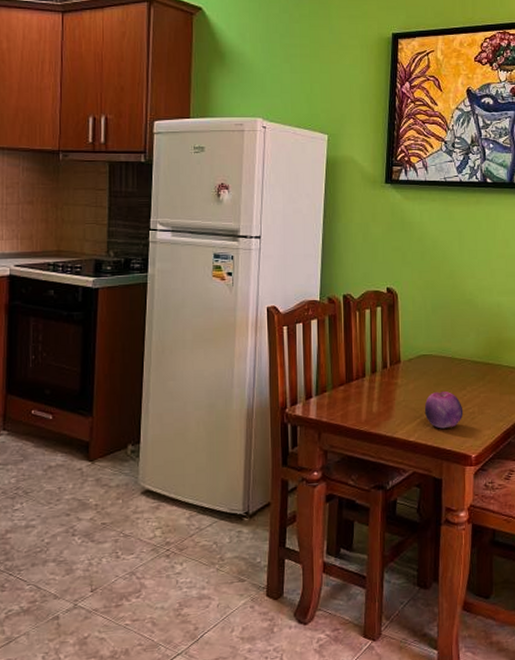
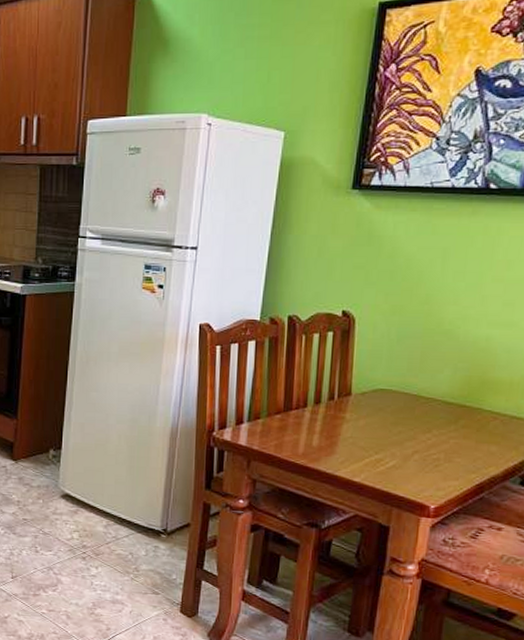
fruit: present [424,391,464,429] -> none [375,432,425,473]

